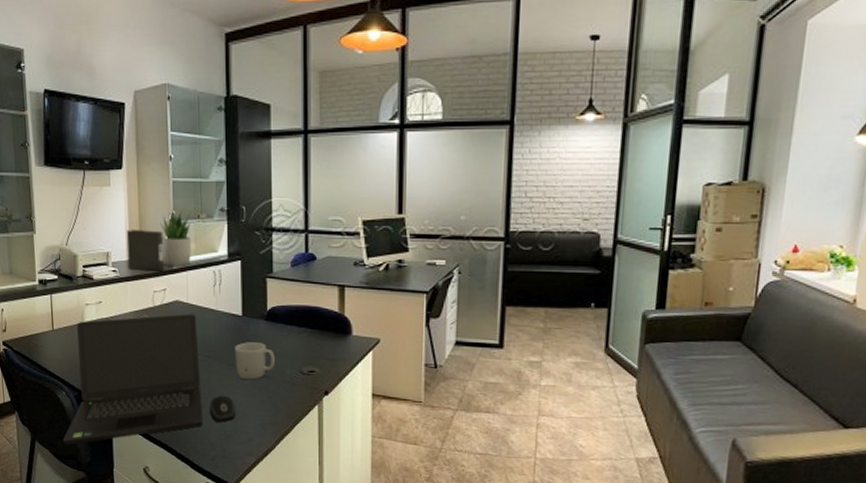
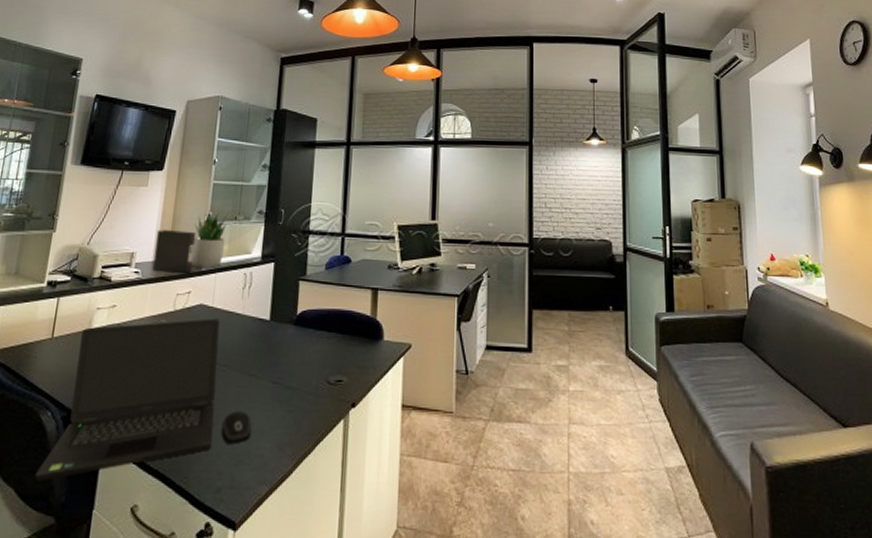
mug: present [234,342,275,380] -> none [256,349,301,393]

